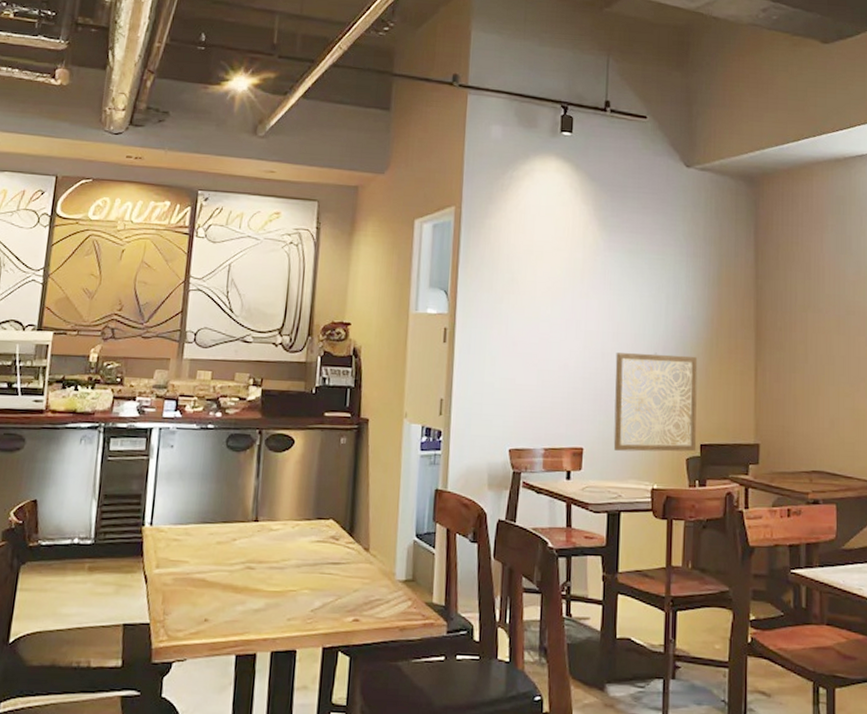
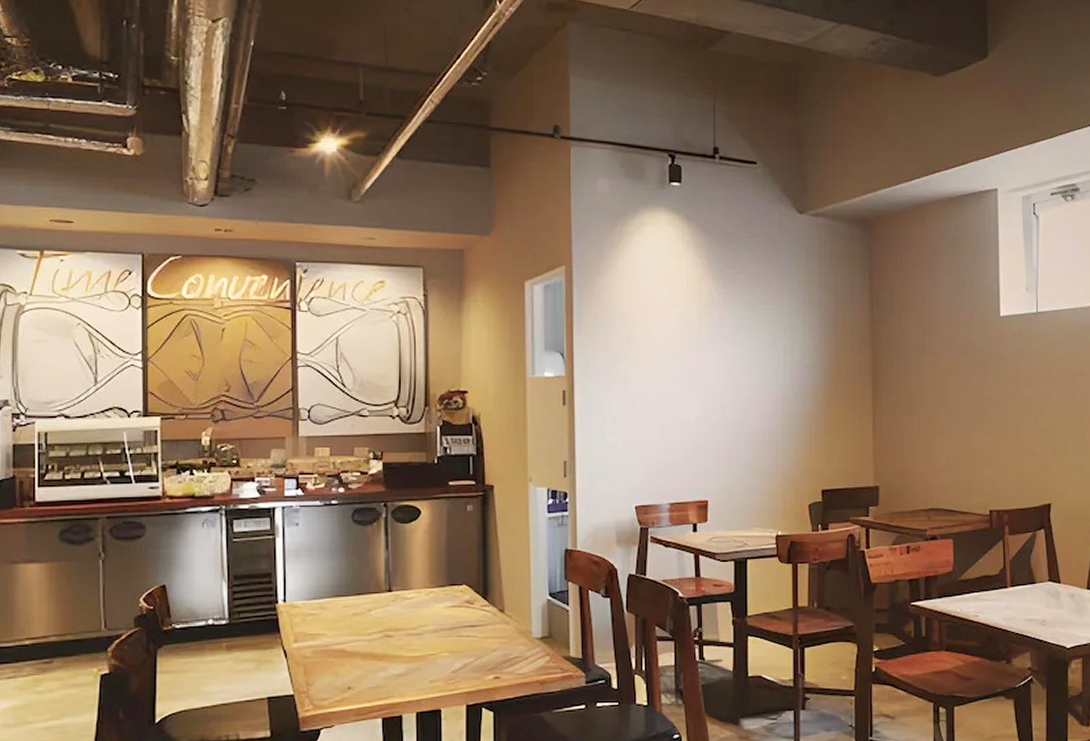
wall art: present [613,352,698,452] -> none [736,403,818,501]

